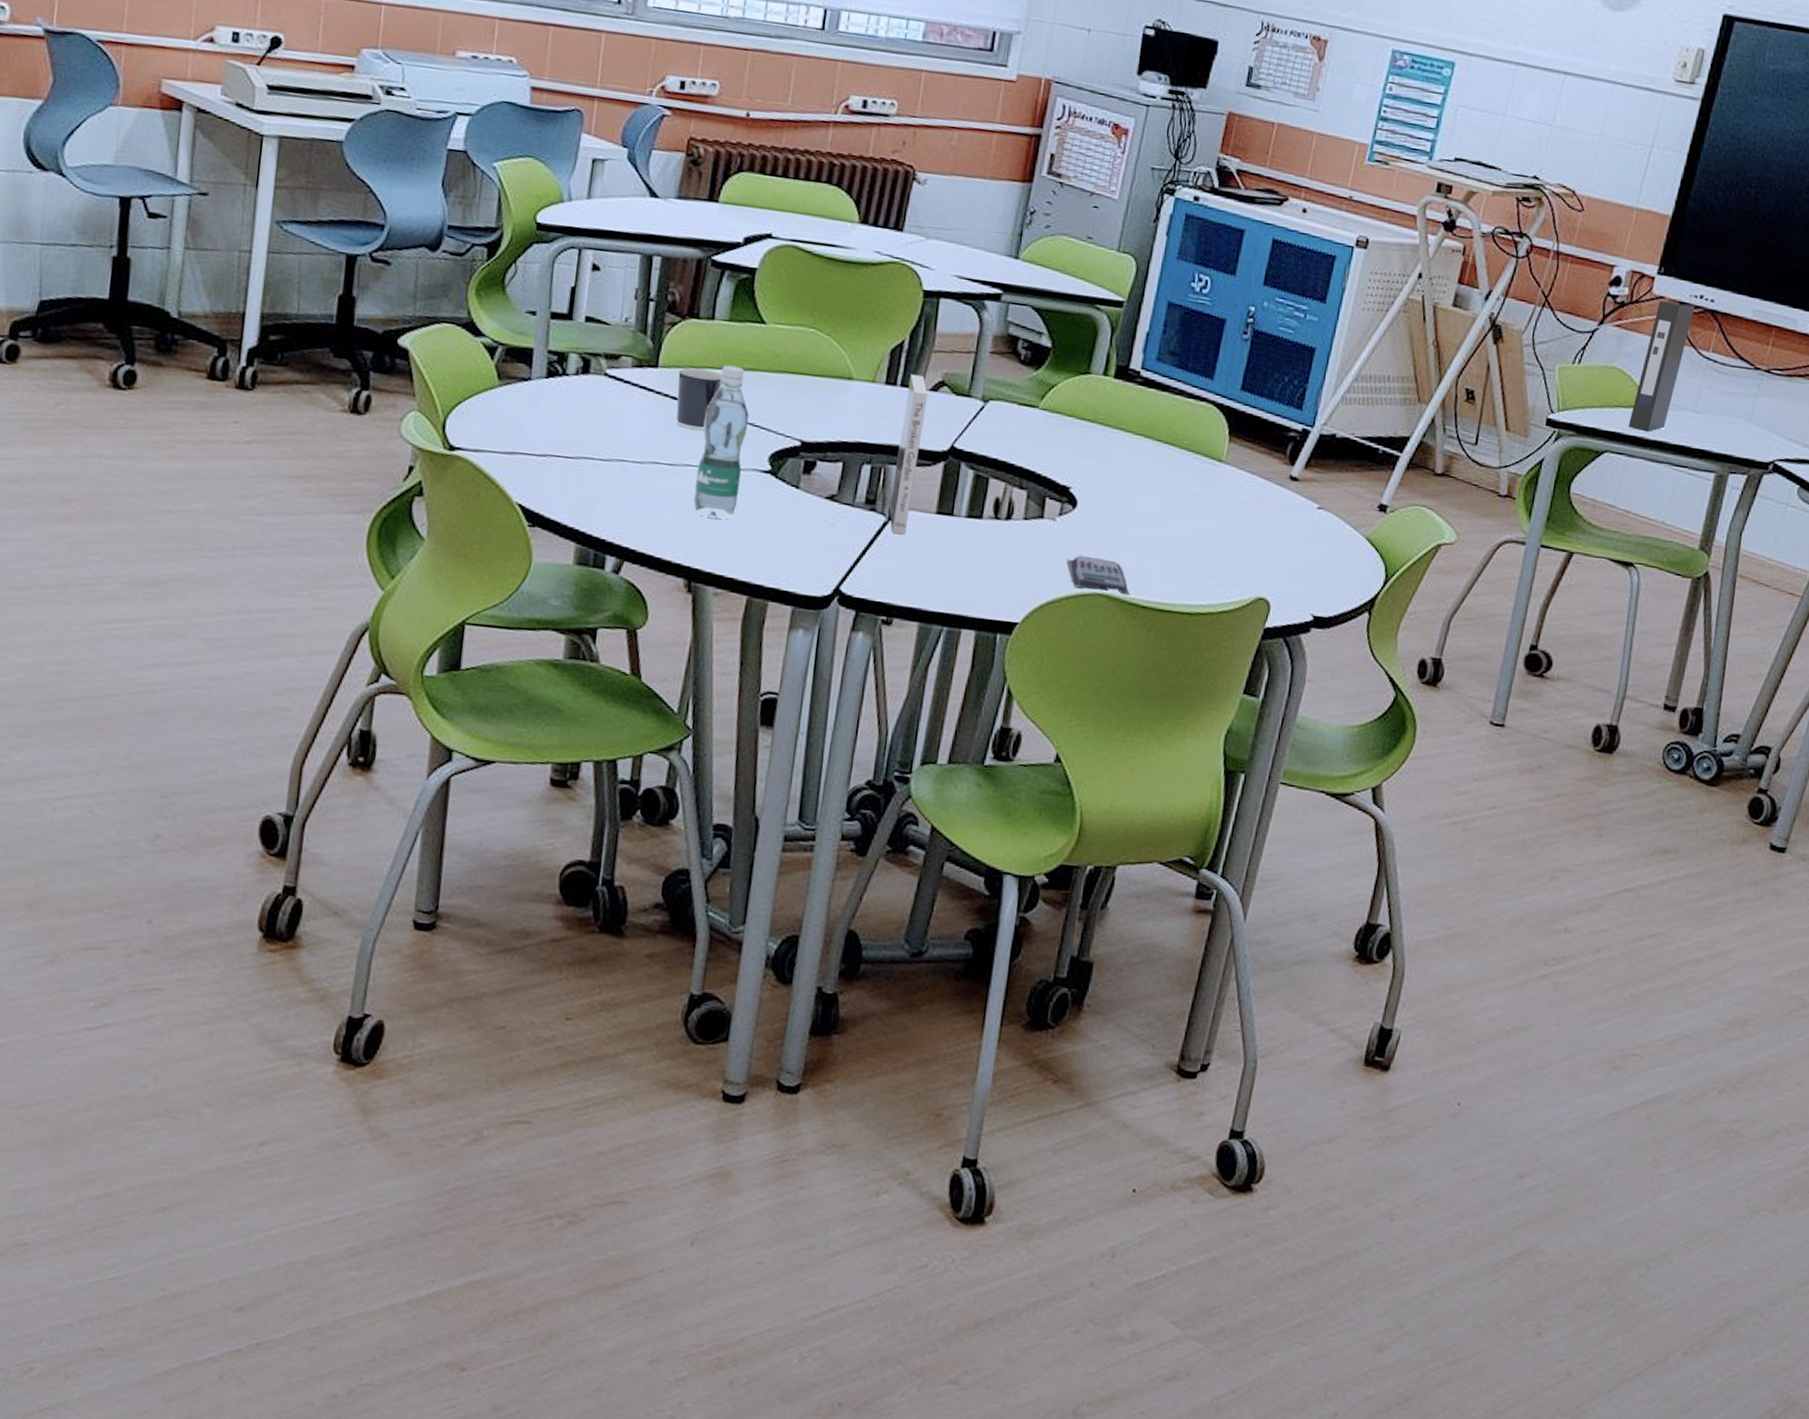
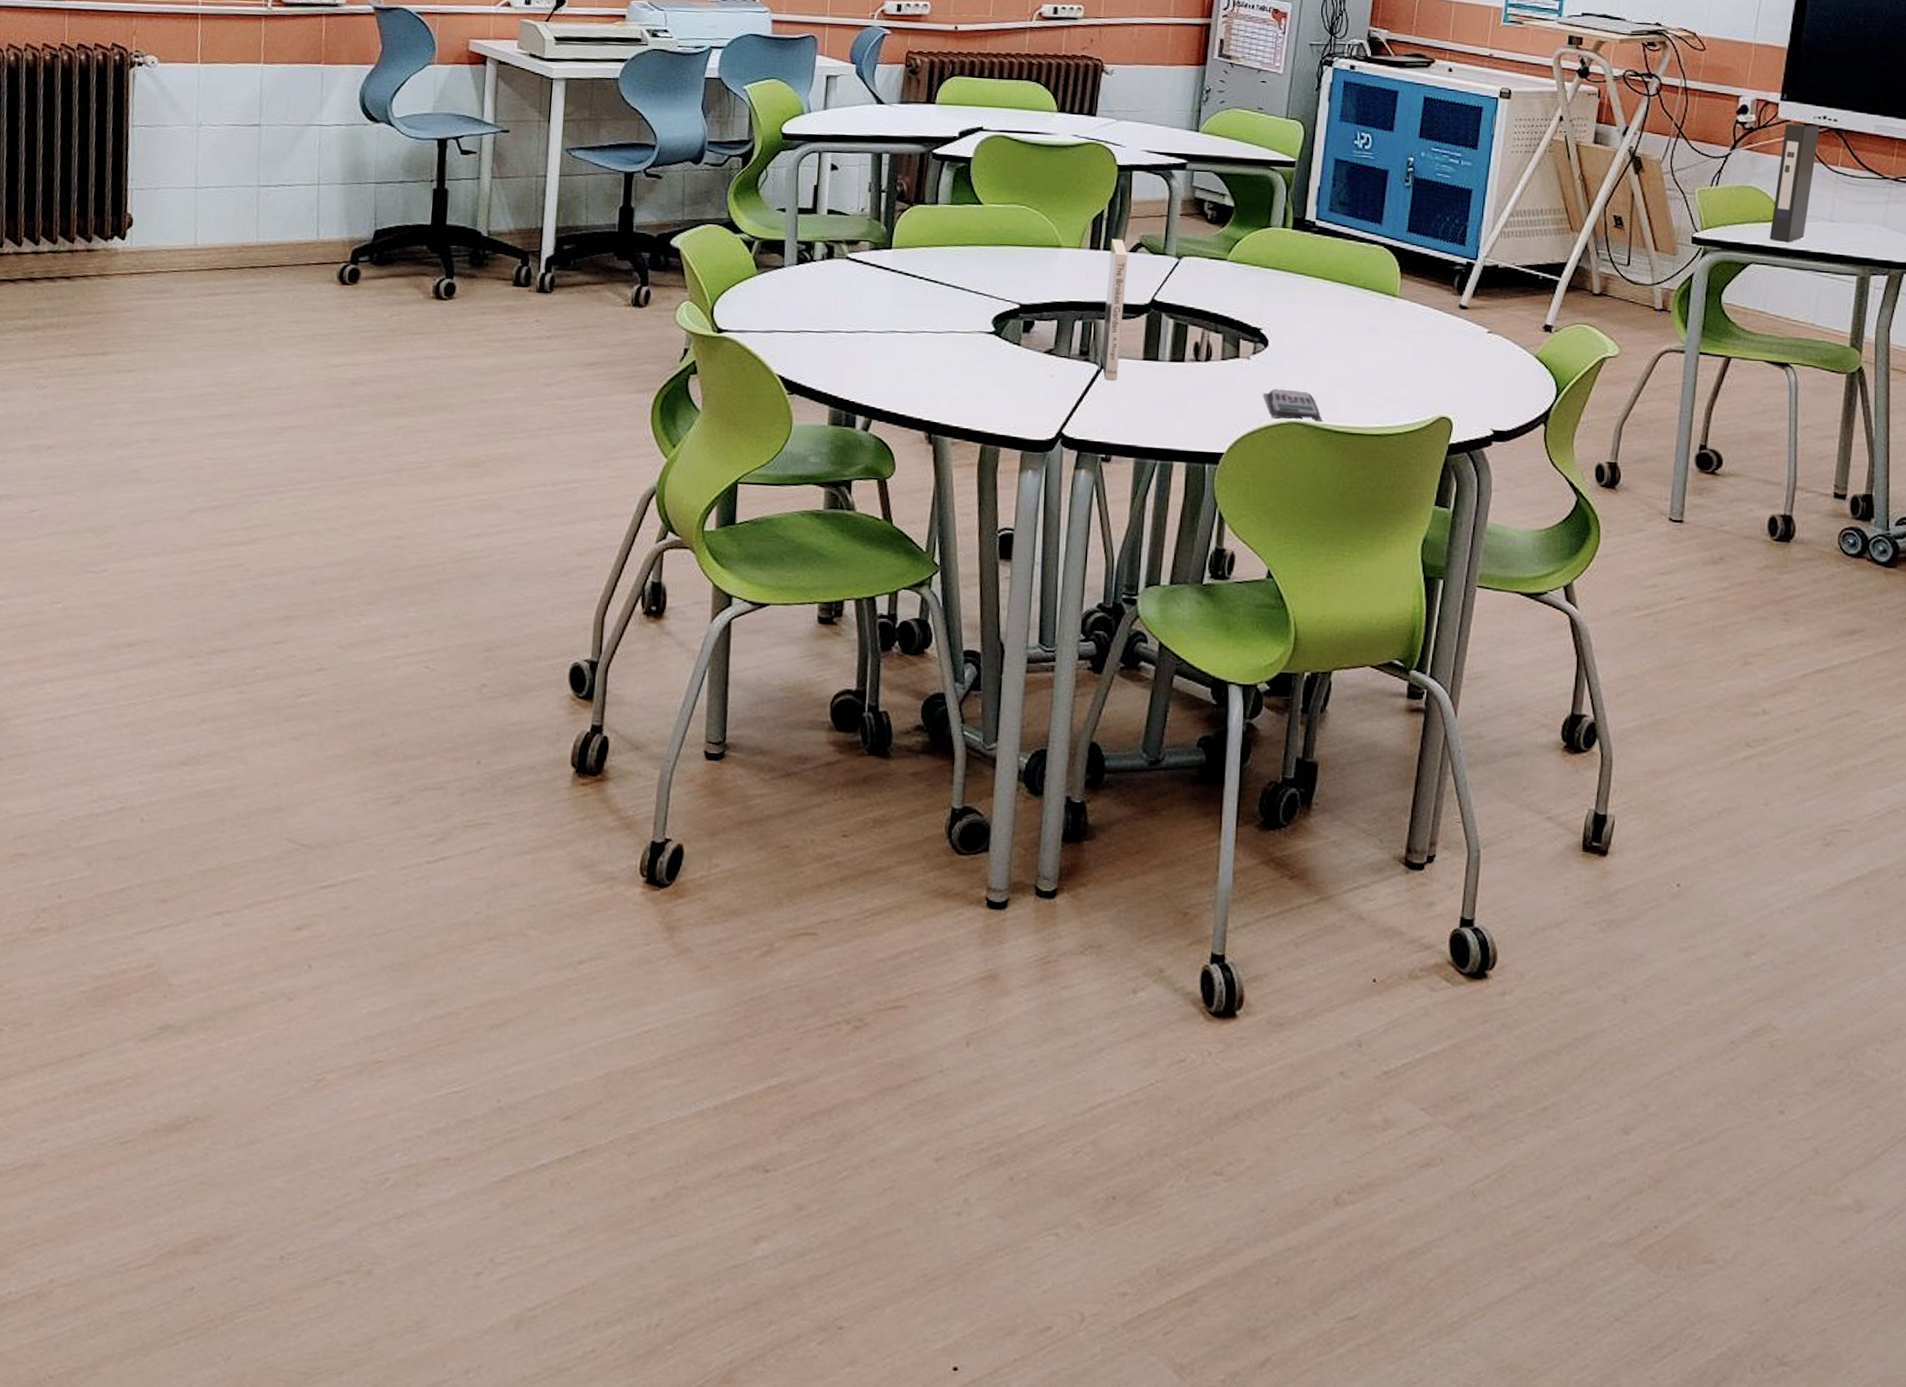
mug: present [676,368,723,432] -> none [909,247,948,302]
bottle: present [693,365,750,519] -> none [929,242,973,377]

